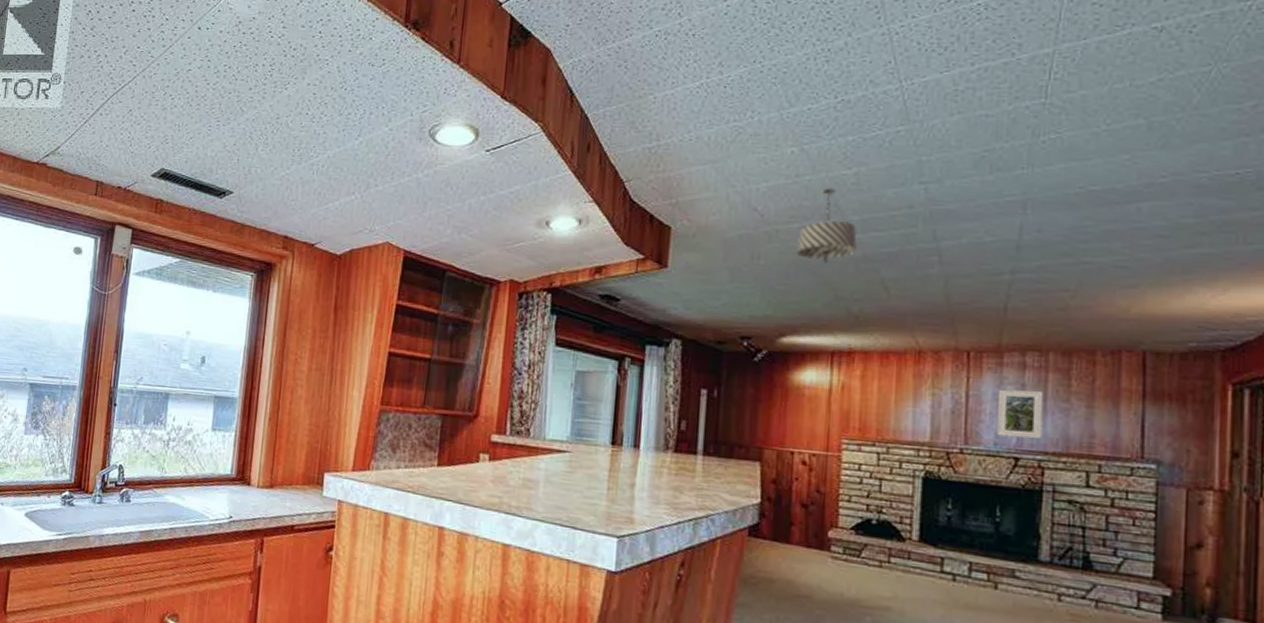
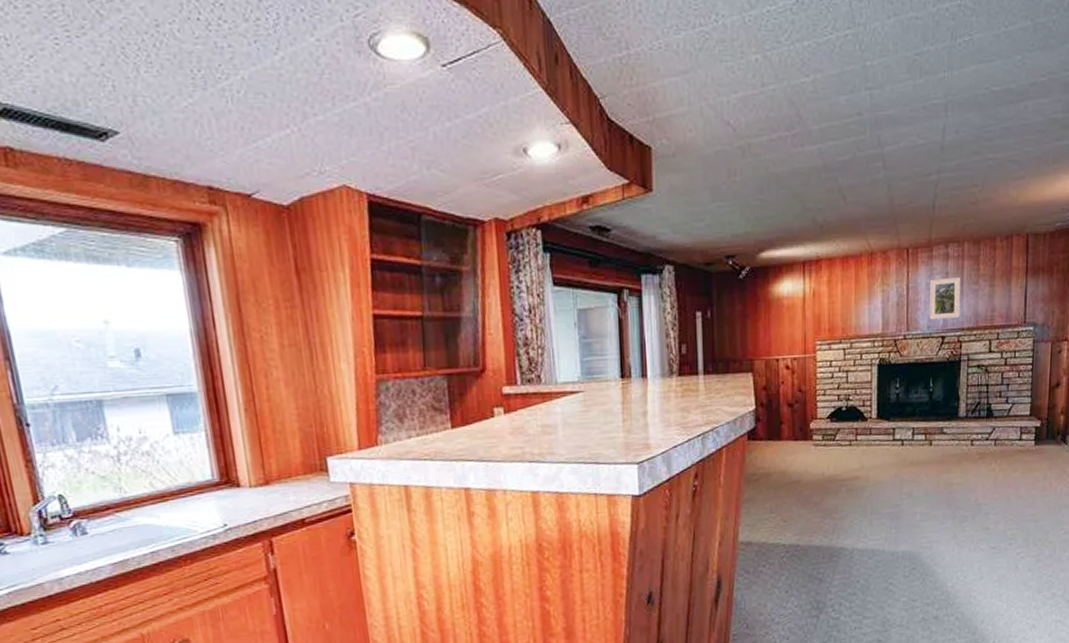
pendant light: present [796,188,858,264] -> none [767,97,818,176]

